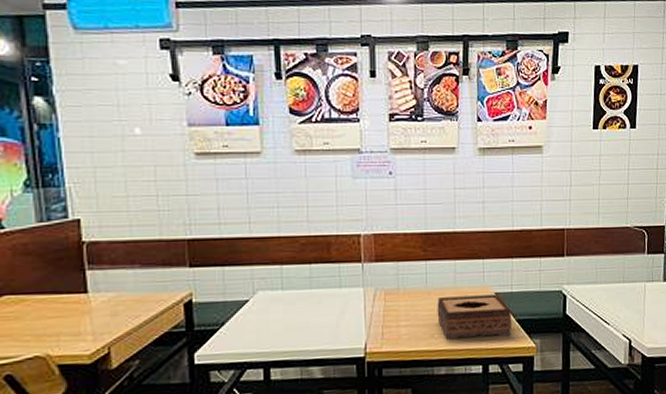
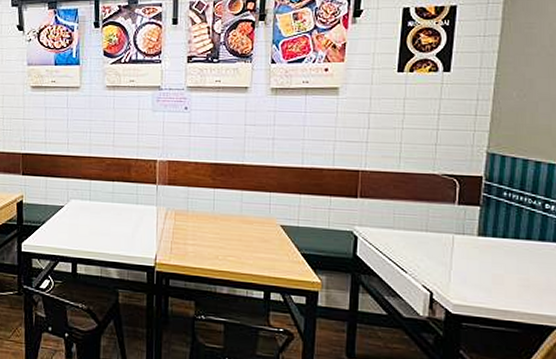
tissue box: present [437,294,512,340] -> none [222,223,297,268]

